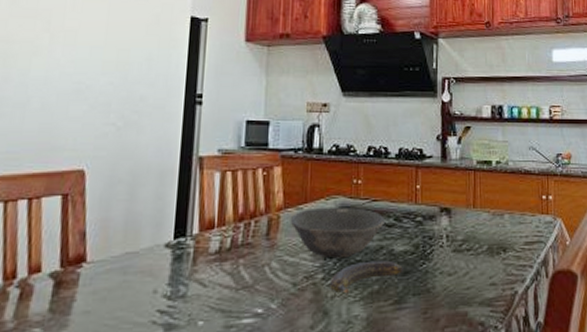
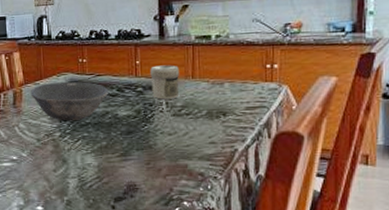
banana: present [330,260,403,294] -> none [66,123,127,148]
jar: none [431,191,461,232] -> present [150,65,179,100]

